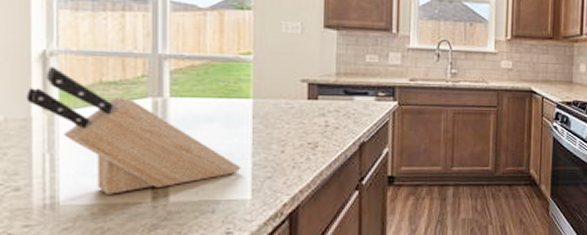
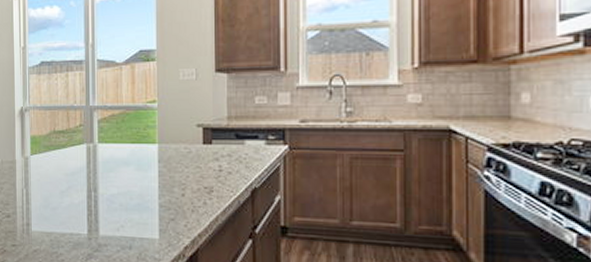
knife block: present [26,66,242,195] -> none [12,120,151,225]

